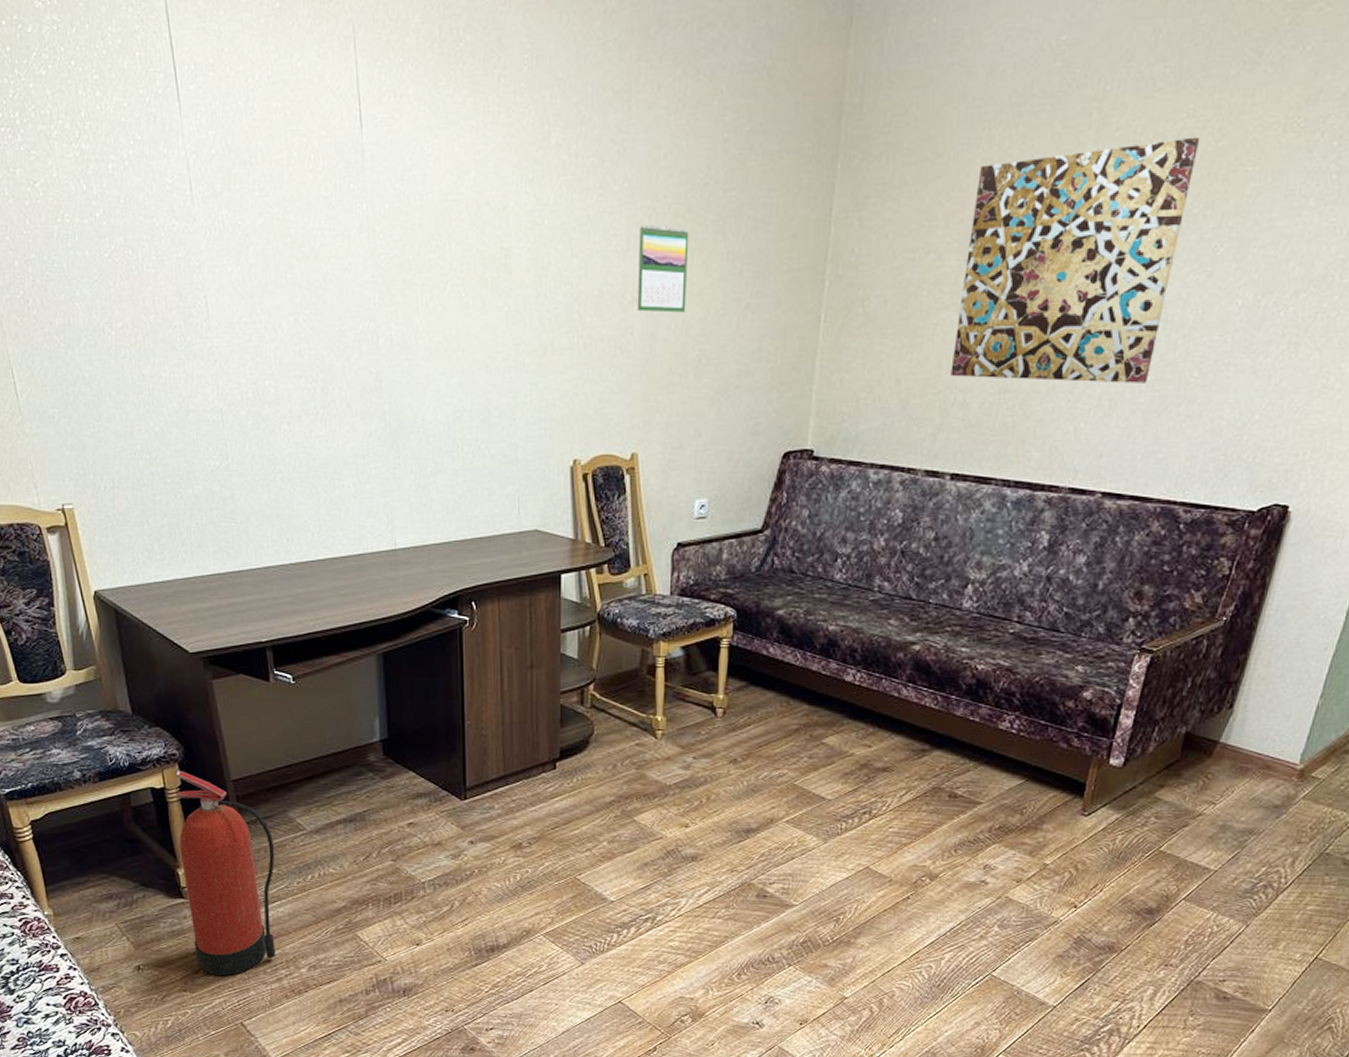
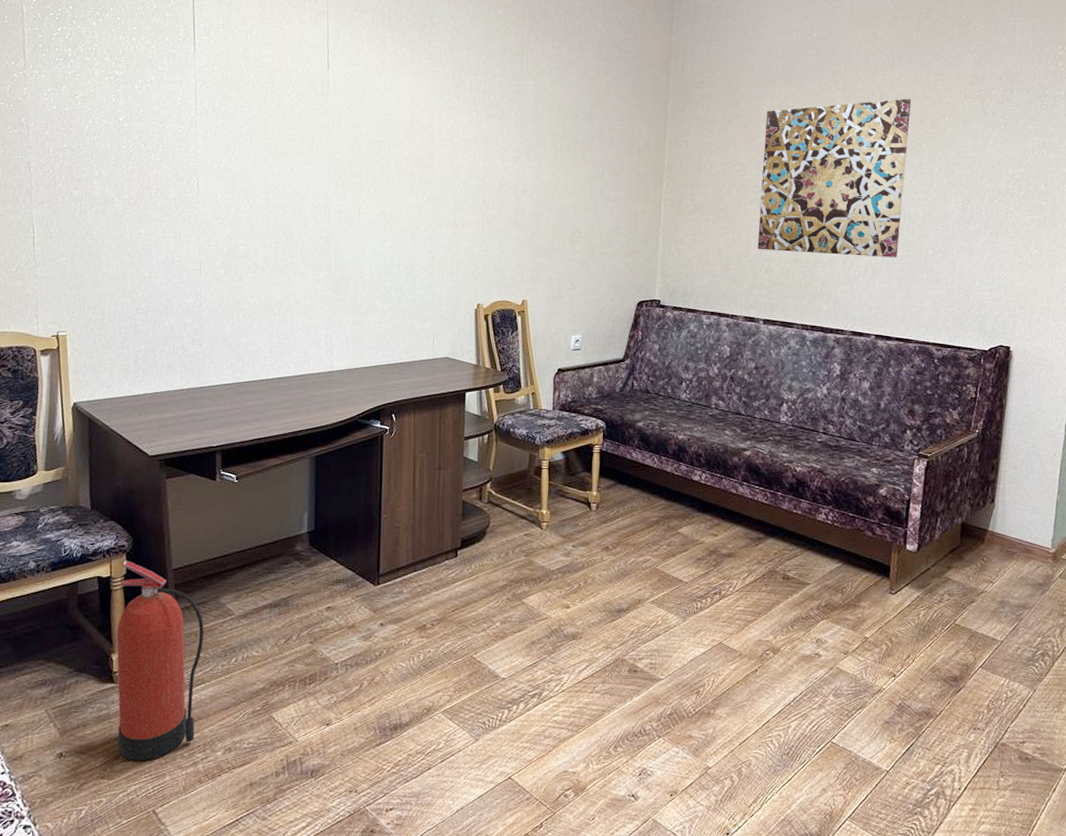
calendar: present [637,224,689,313] -> none [527,140,565,200]

